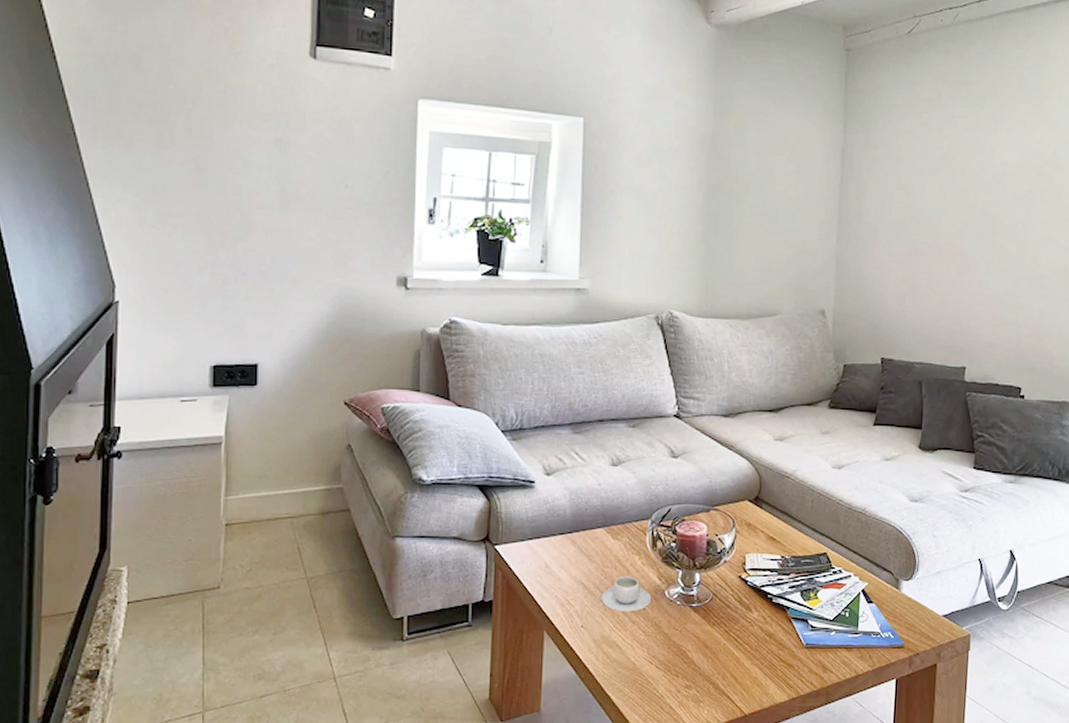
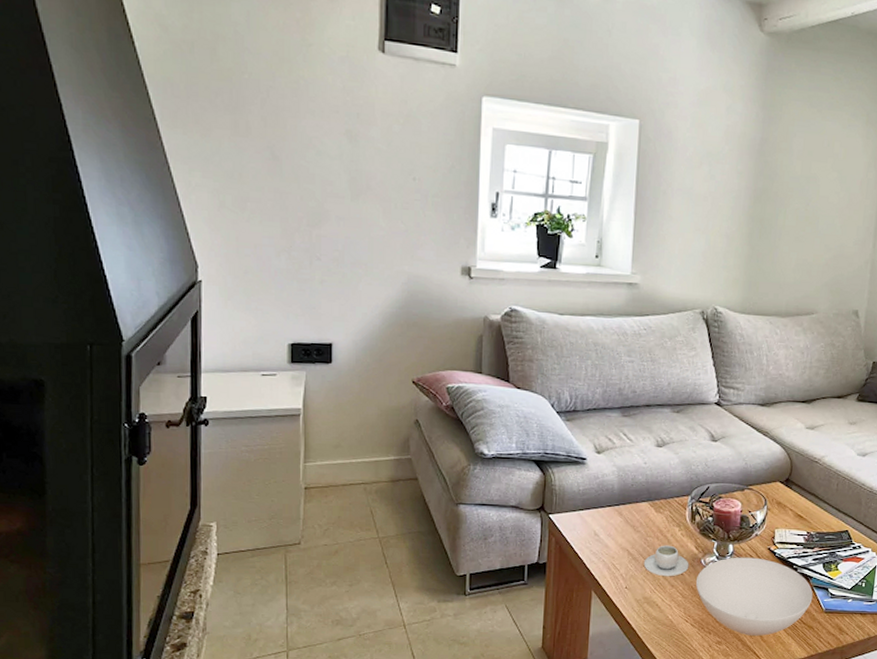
bowl: none [660,587,792,677] -> present [696,557,813,636]

